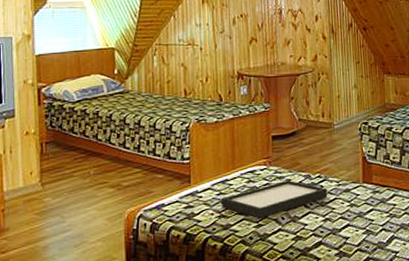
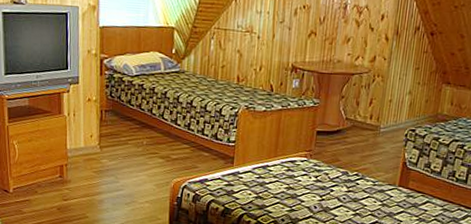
tray: present [221,179,328,218] -> none [260,173,363,204]

